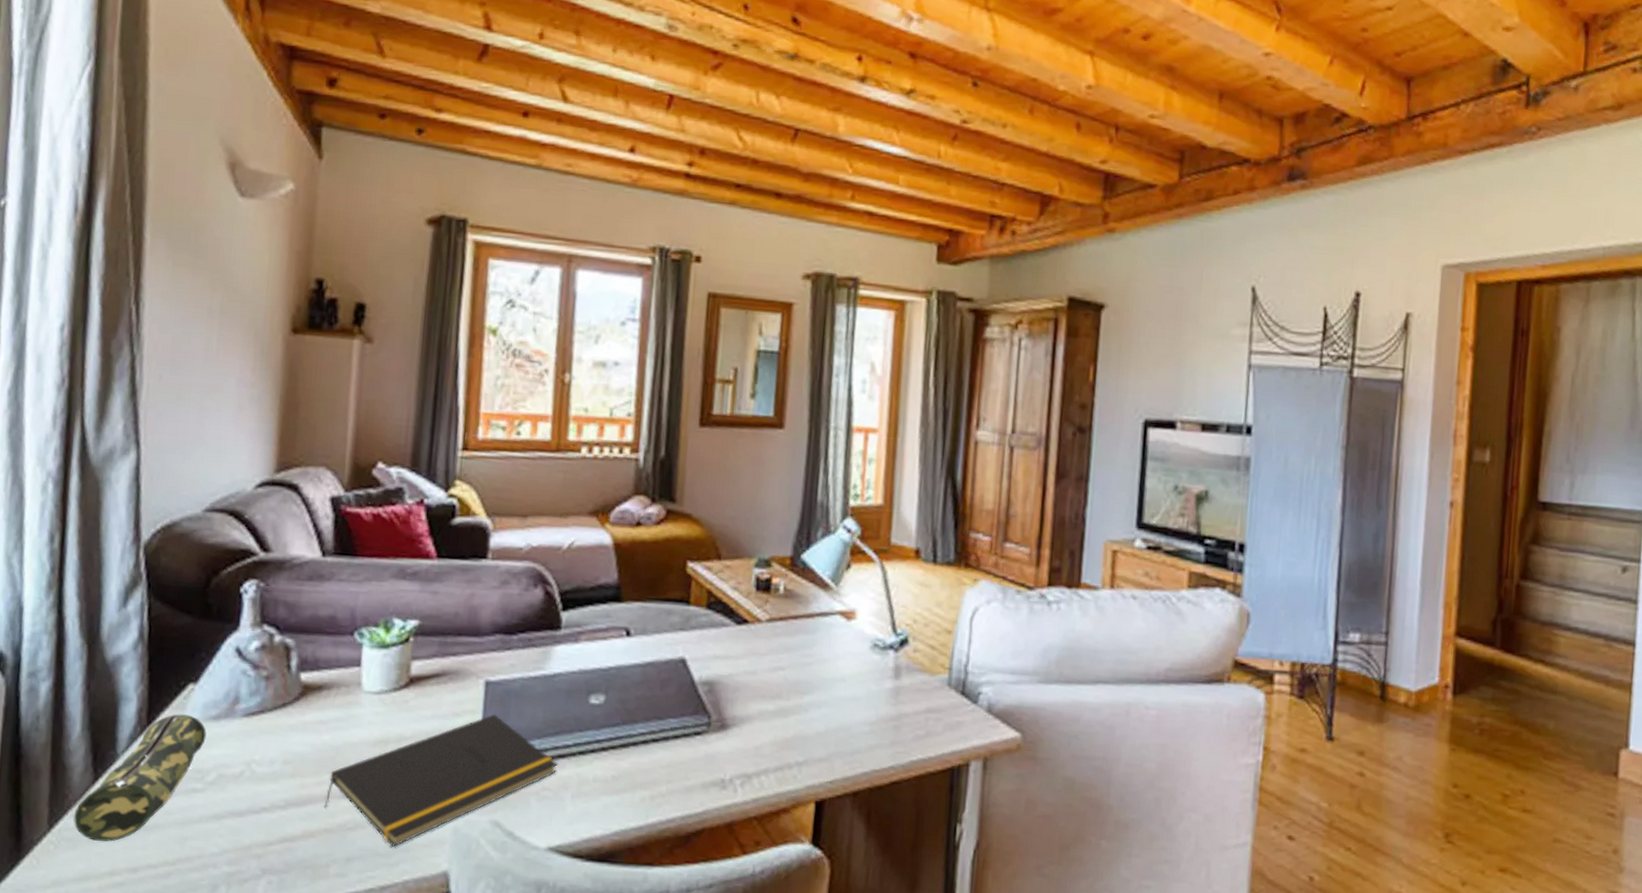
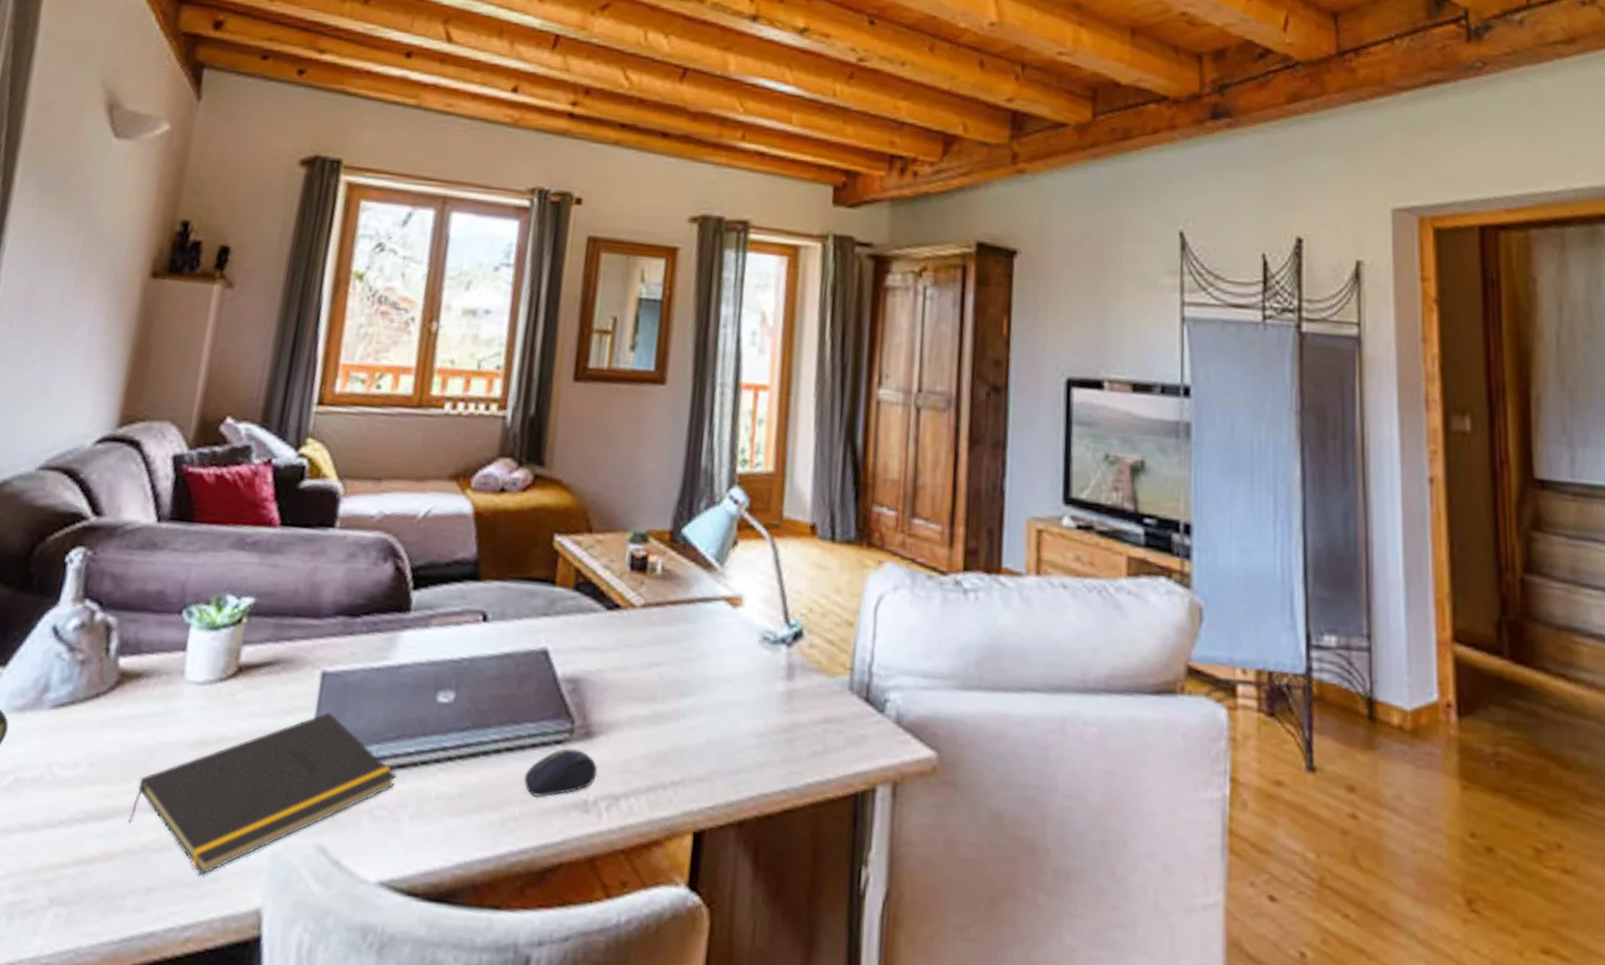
computer mouse: none [669,738,732,778] -> present [524,748,597,797]

